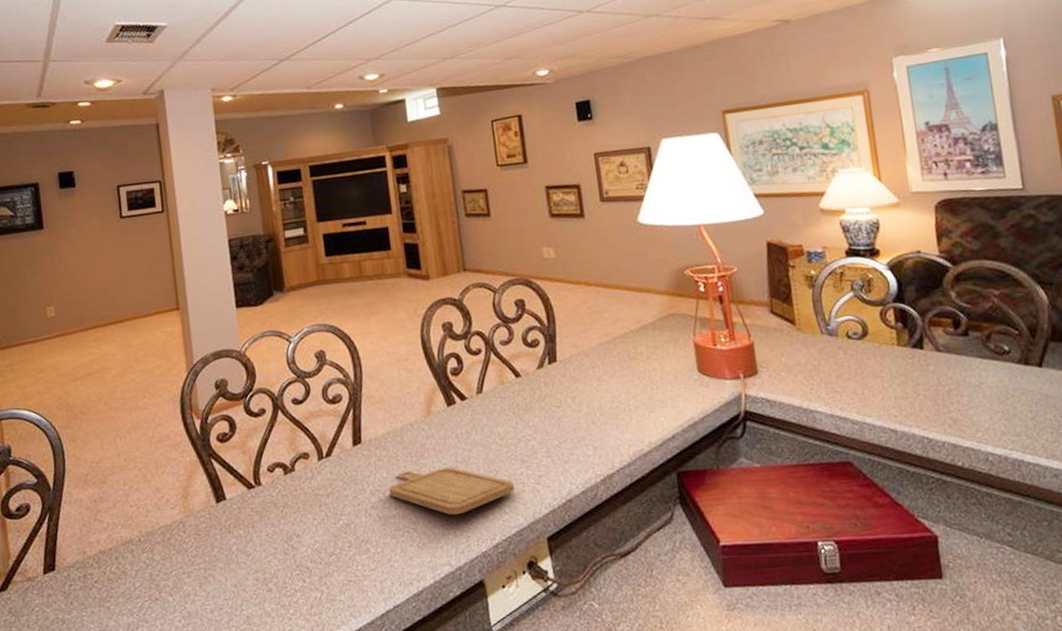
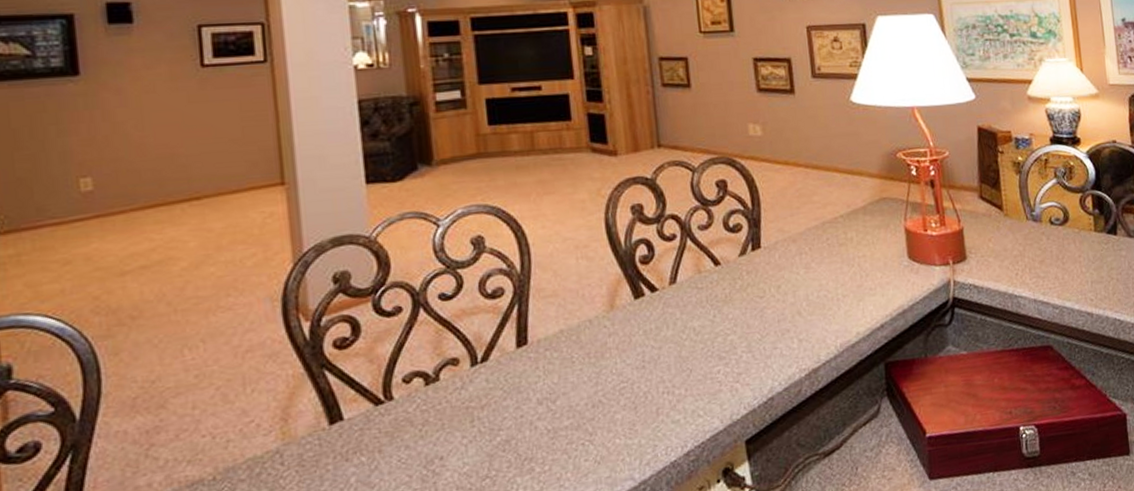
chopping board: present [389,467,515,515] -> none [560,367,711,422]

